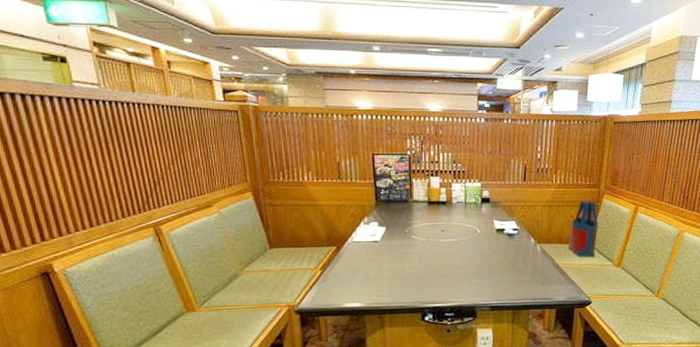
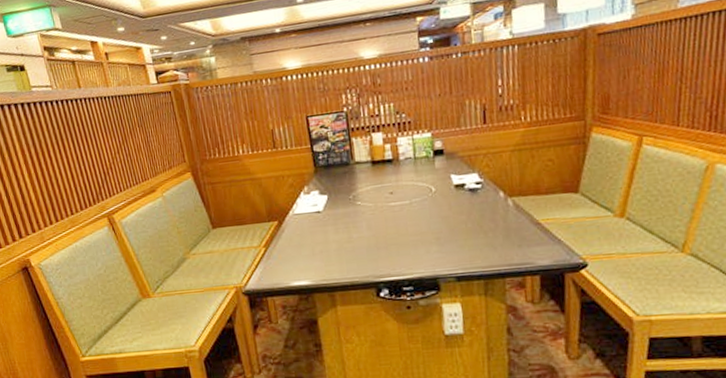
tote bag: present [568,200,598,258] -> none [549,137,589,210]

